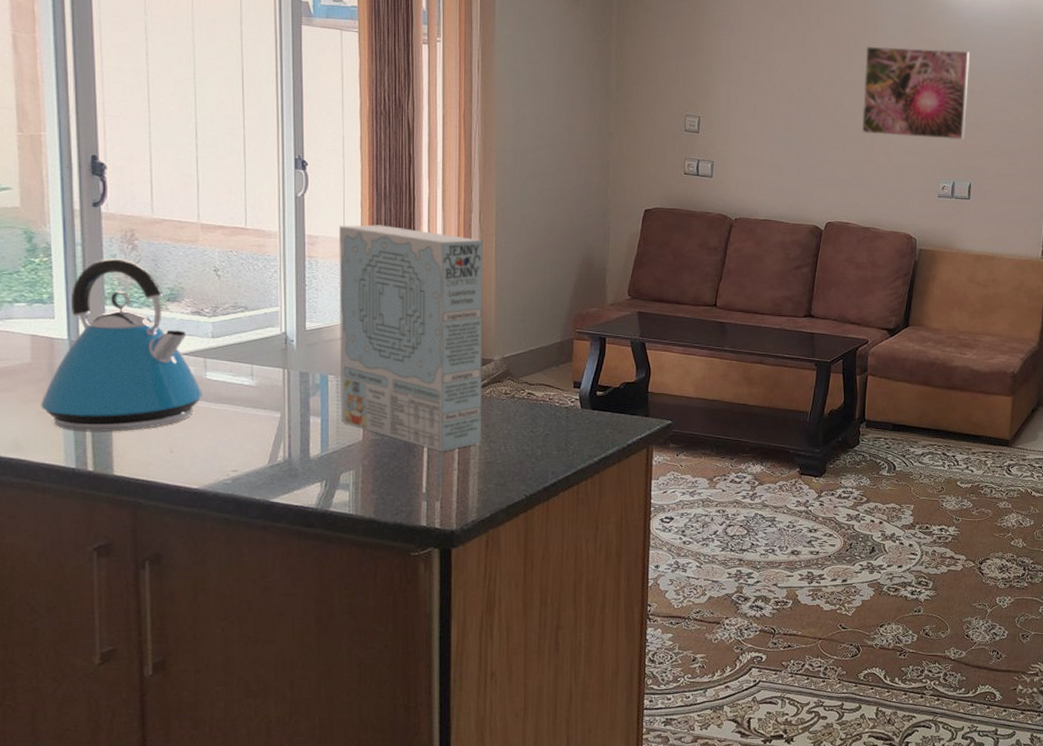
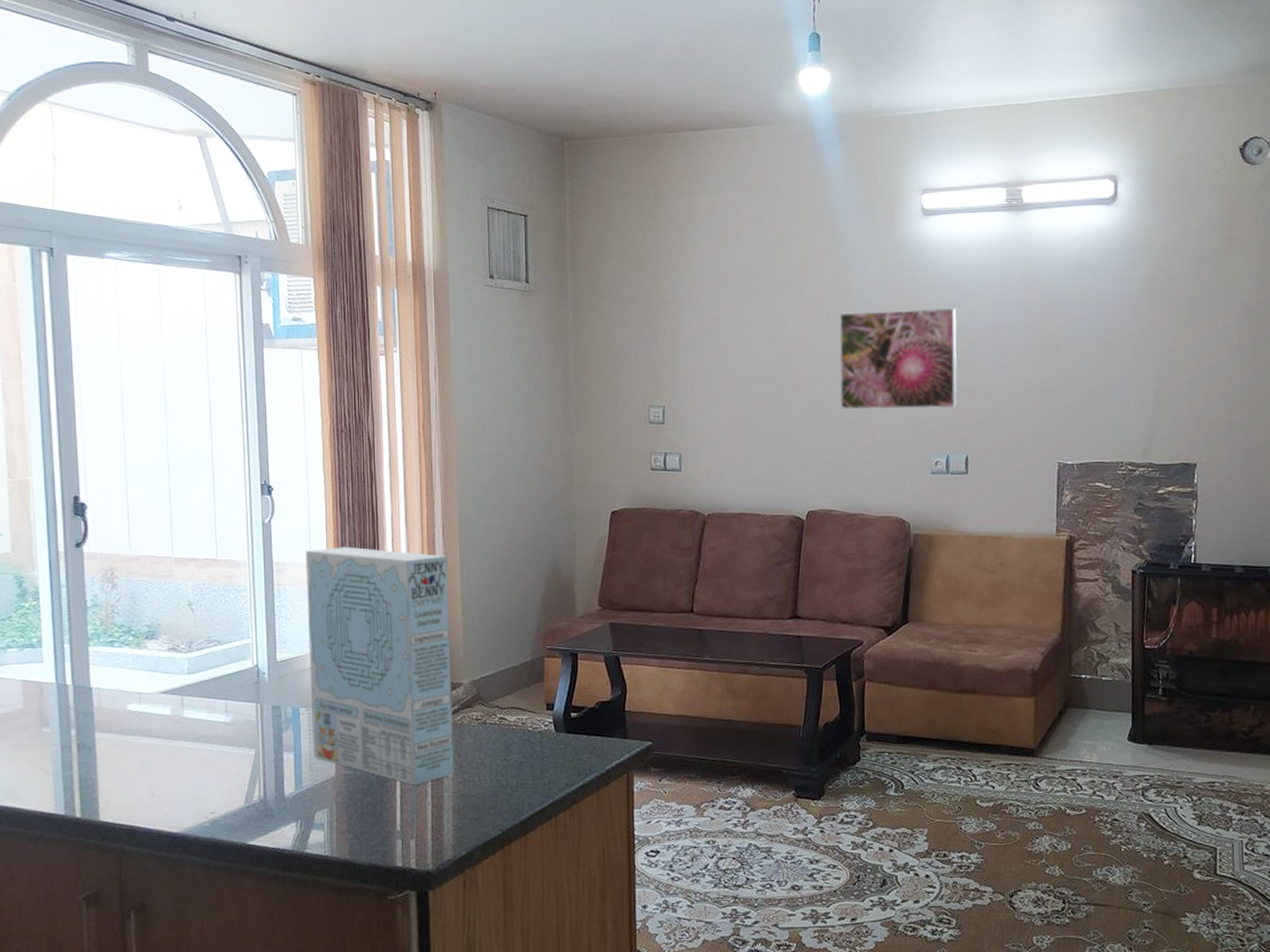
kettle: present [40,258,202,432] -> none [31,598,180,777]

